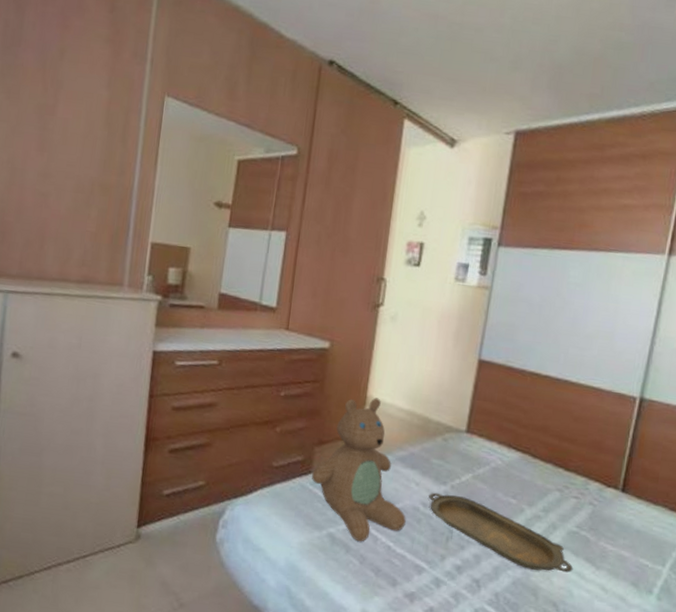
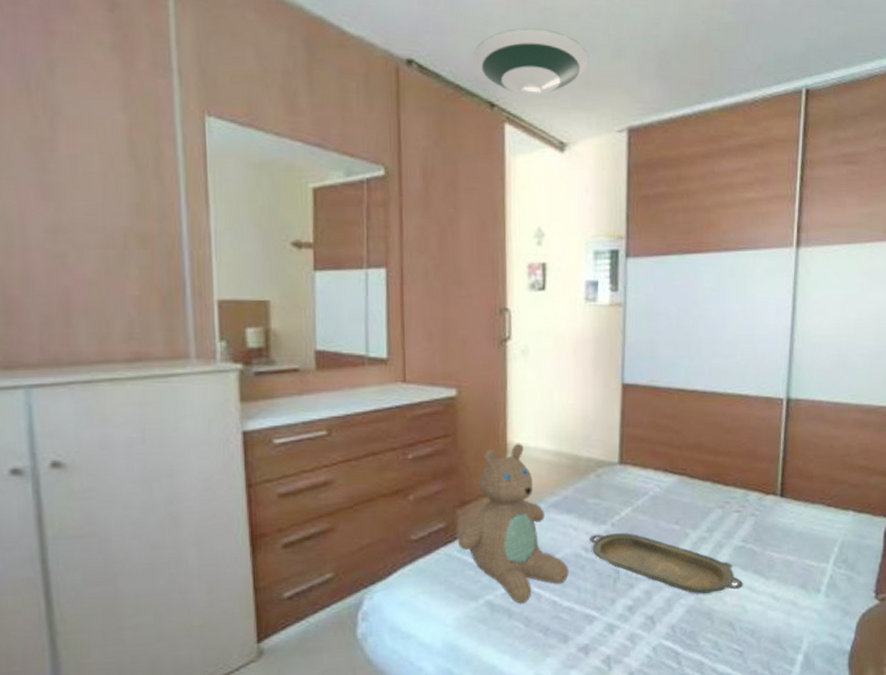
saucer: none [385,39,488,97] -> present [473,27,589,96]

